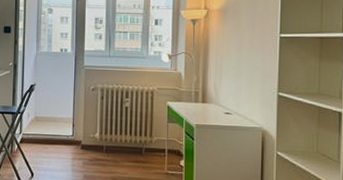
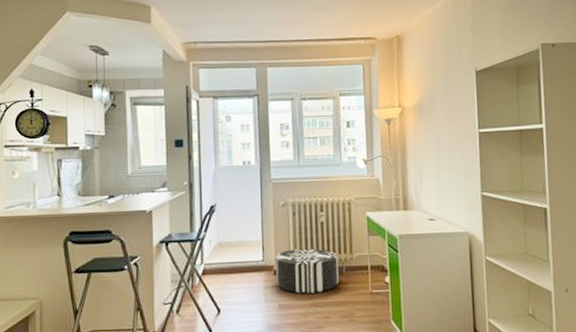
pouf: none [82,128,139,168] -> present [275,248,339,294]

